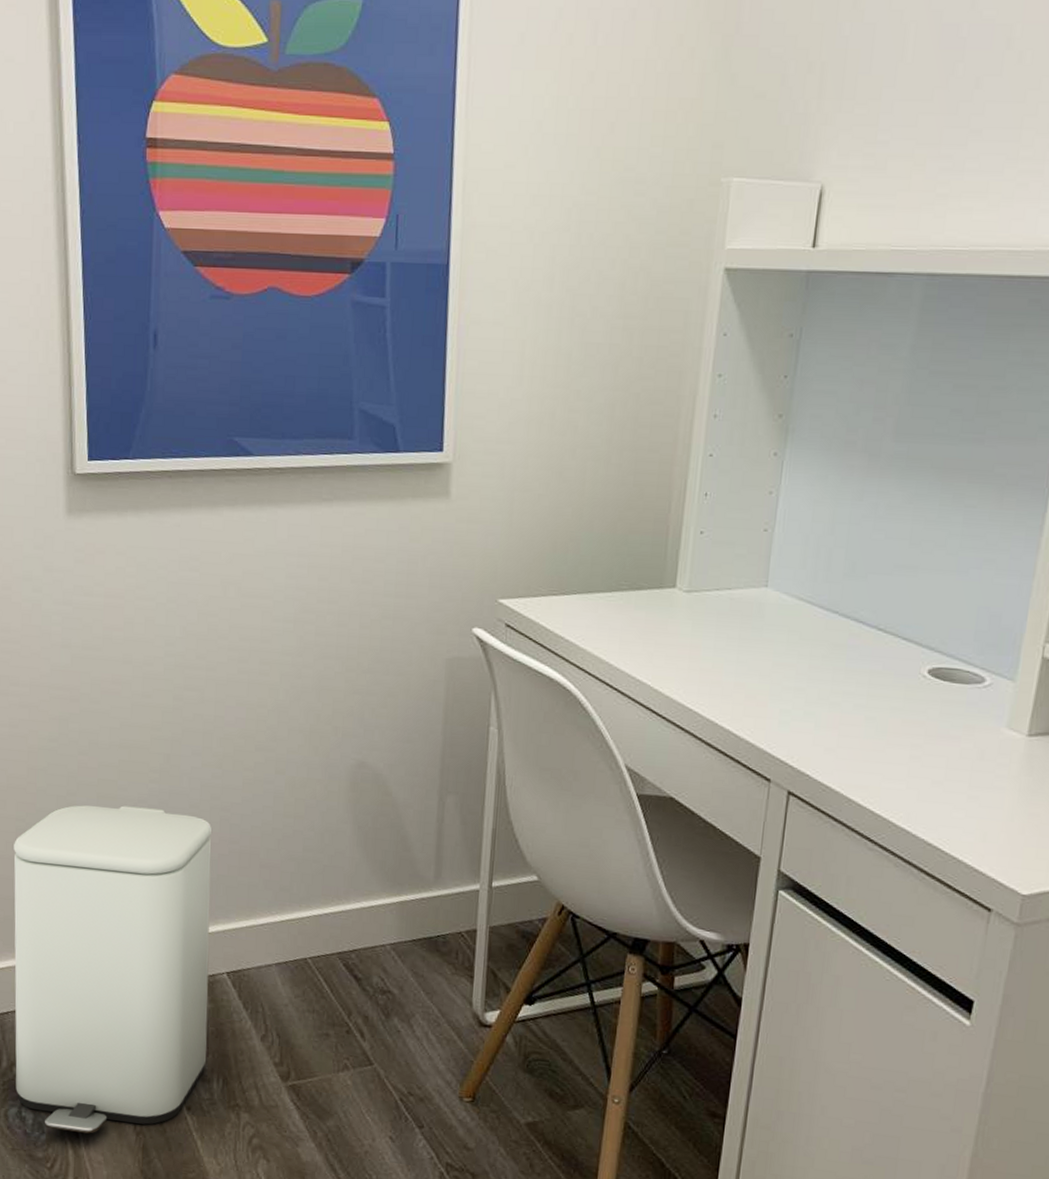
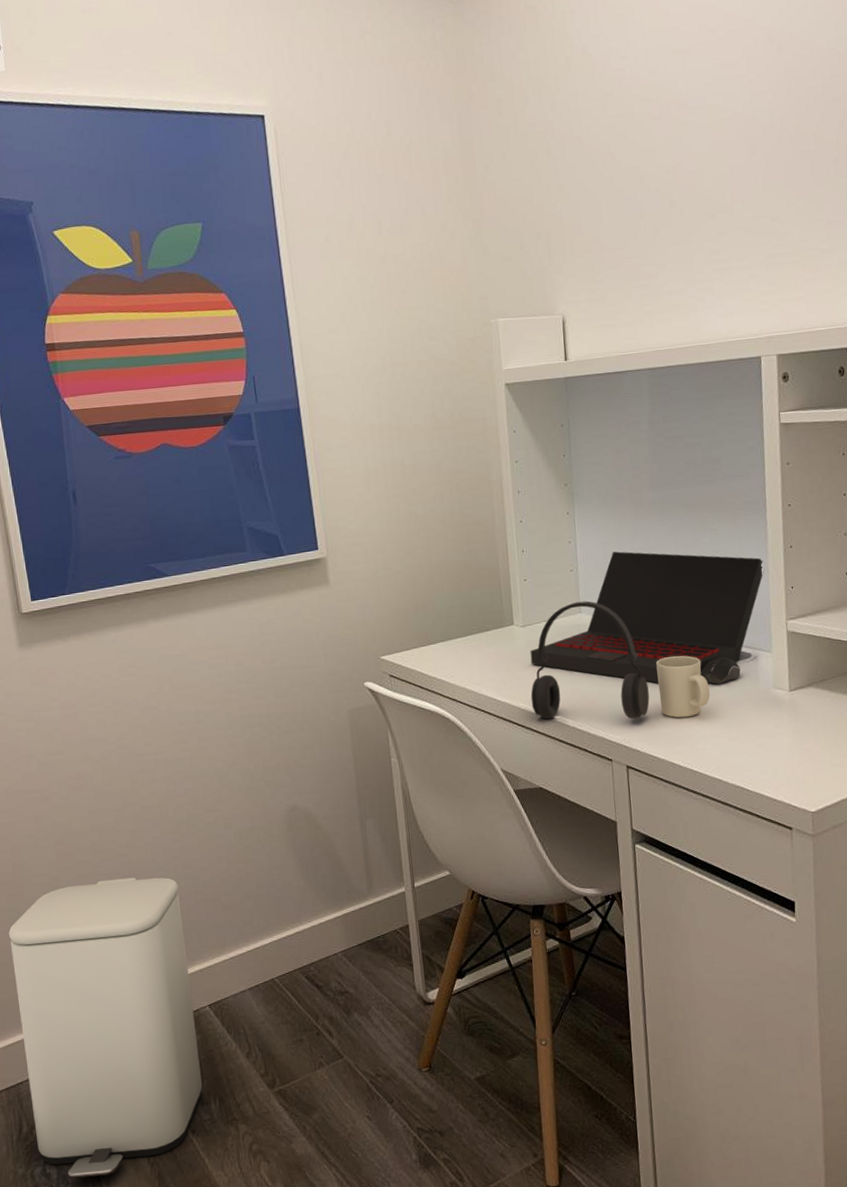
headphones: none [679,571,838,735] -> present [530,601,650,719]
laptop: none [689,514,1032,694] -> present [530,551,765,683]
mug: none [848,662,920,745] -> present [656,655,710,718]
computer mouse: none [910,675,967,710] -> present [700,657,741,684]

